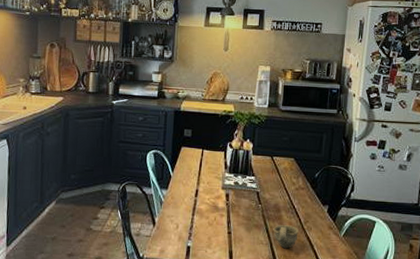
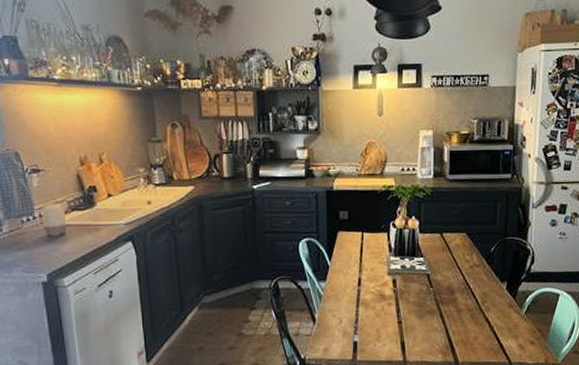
cup: present [273,225,299,249] -> none [448,307,476,334]

